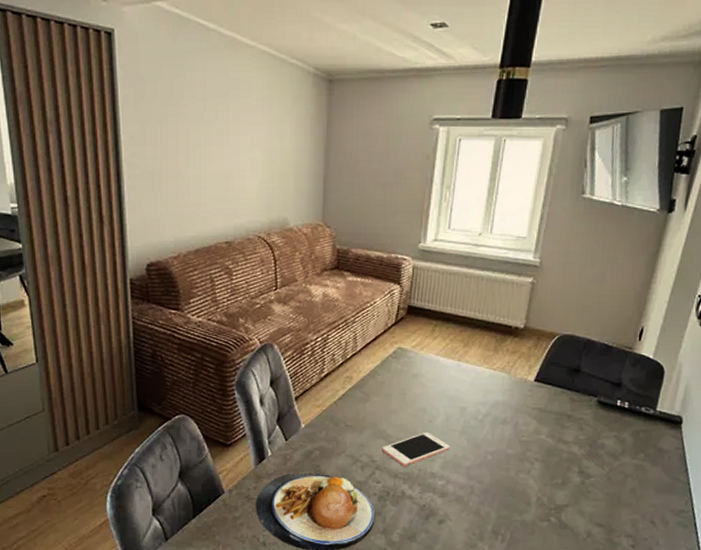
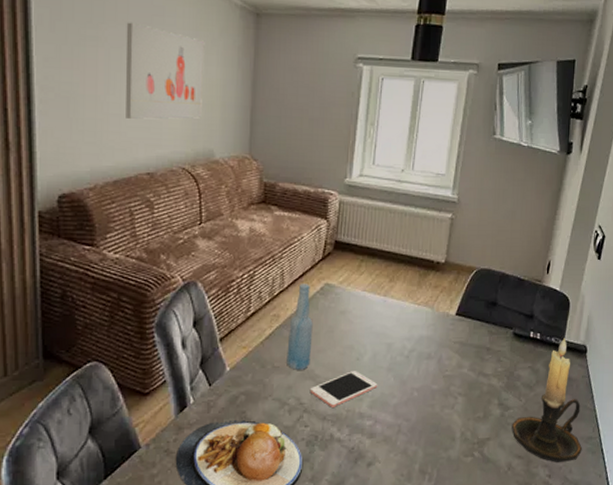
wall art: none [204,97,279,192] -> present [125,22,205,120]
bottle: none [359,347,385,429] -> present [286,284,313,370]
candle holder: none [592,408,672,533] -> present [512,338,582,462]

